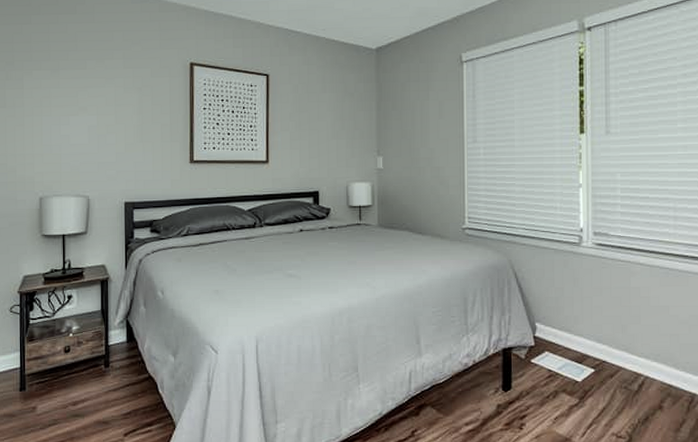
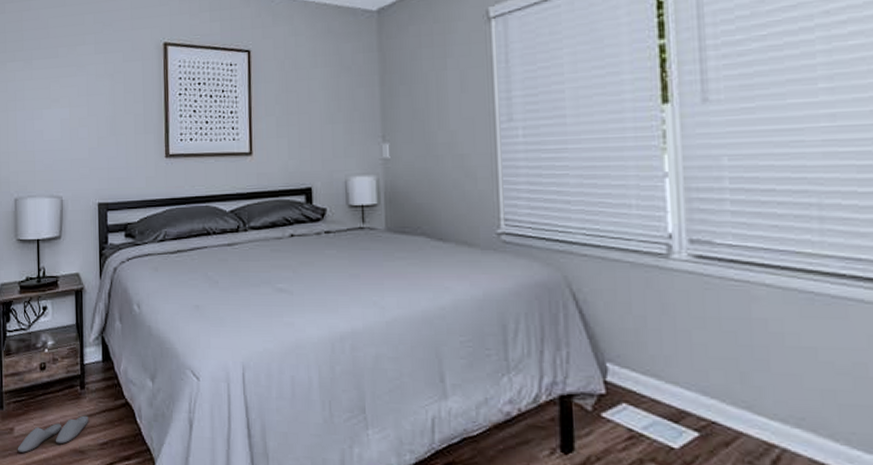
slippers: none [40,390,112,428] -> present [17,415,88,453]

